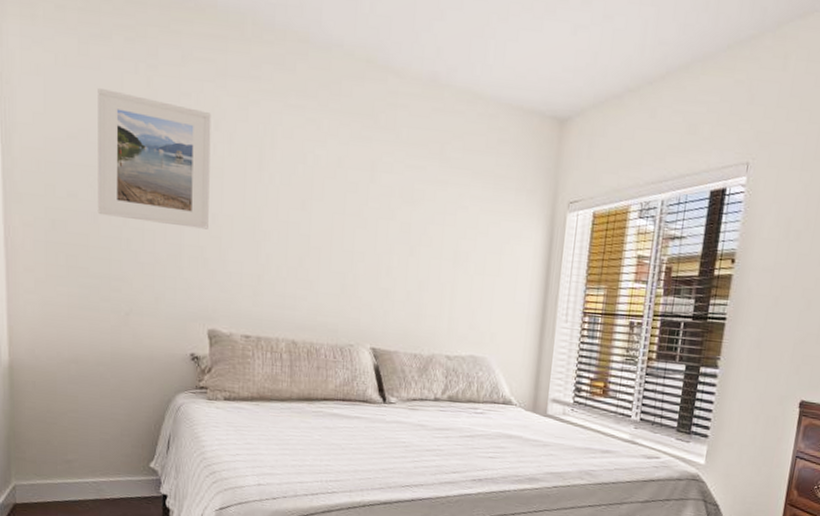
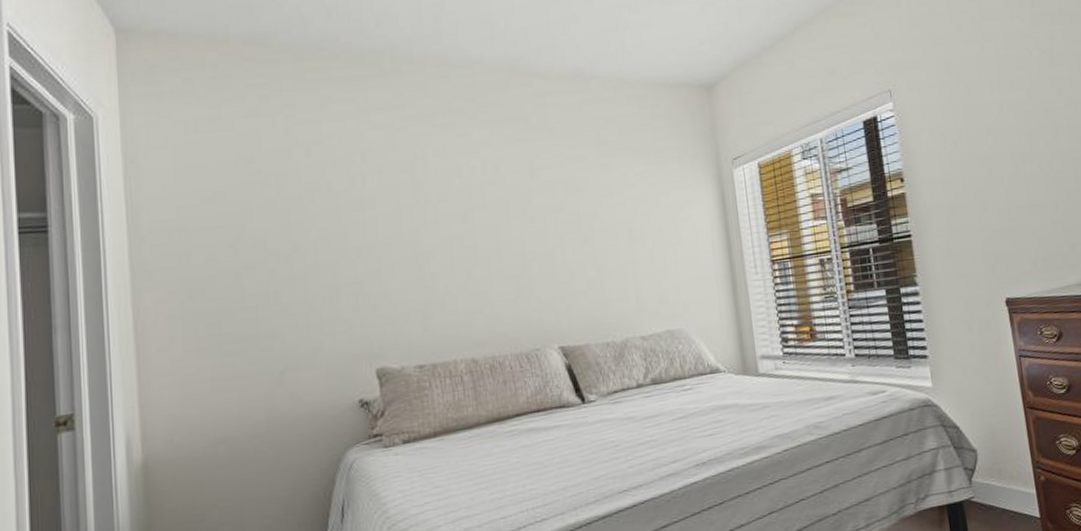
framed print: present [97,87,212,229] -> none [233,147,365,274]

